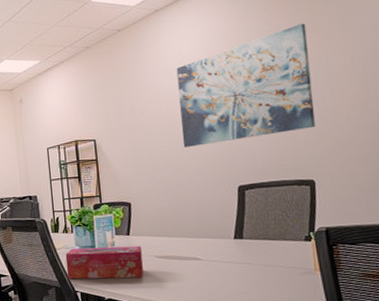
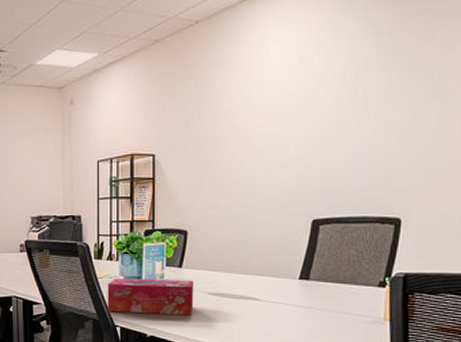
wall art: present [176,23,315,147] -> none [256,27,423,170]

